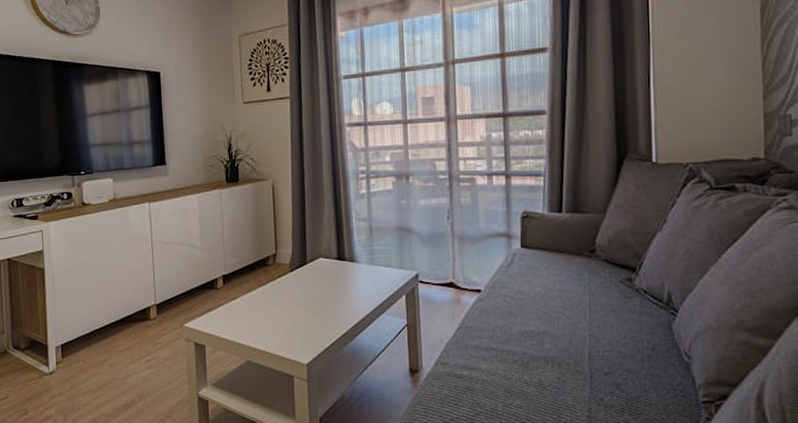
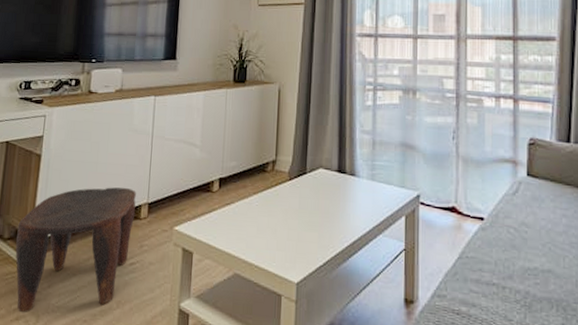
stool: none [32,293,144,414] -> present [15,187,136,313]

